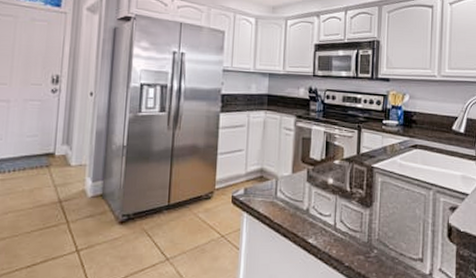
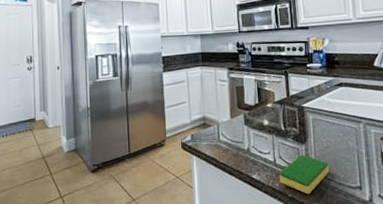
dish sponge: none [337,220,393,264] -> present [279,155,330,195]

